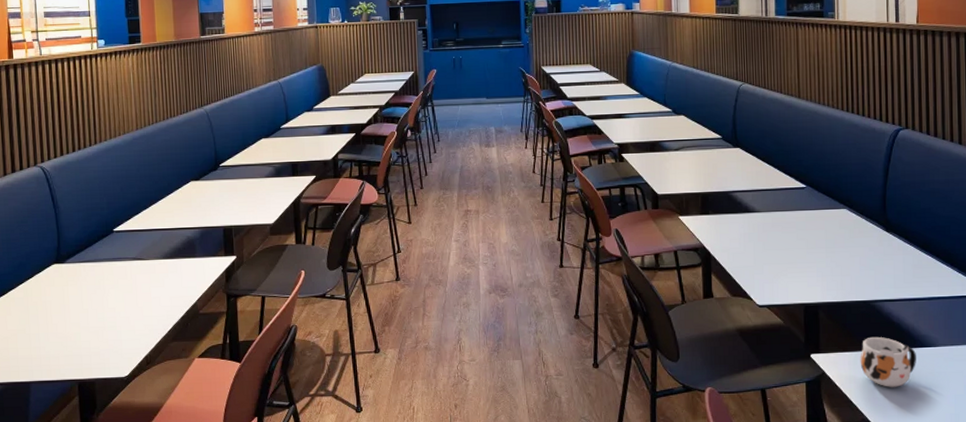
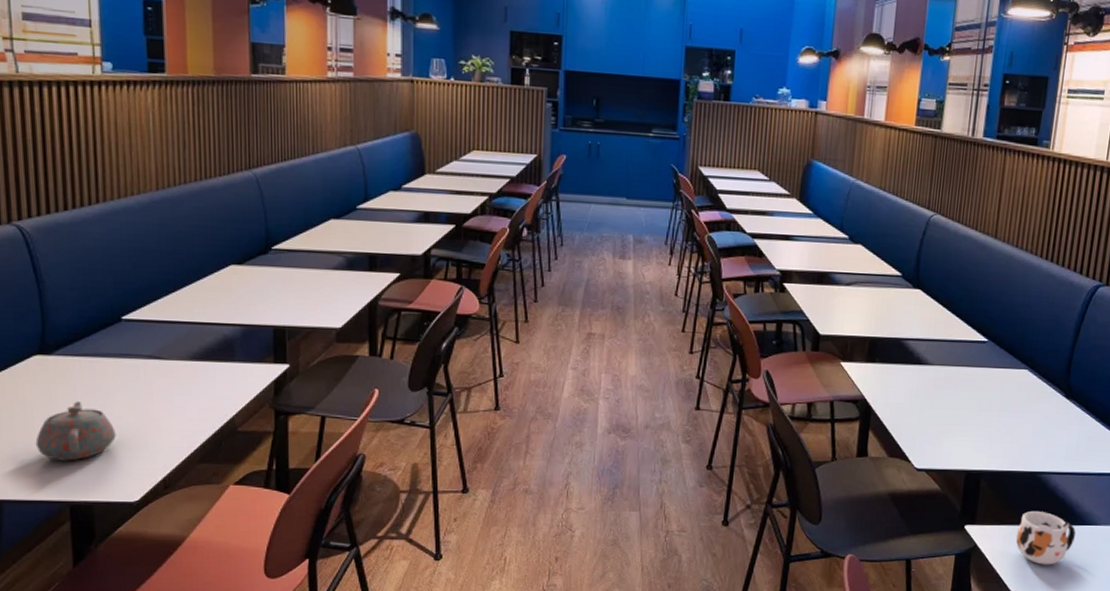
teapot: none [53,298,111,347] -> present [35,401,116,461]

